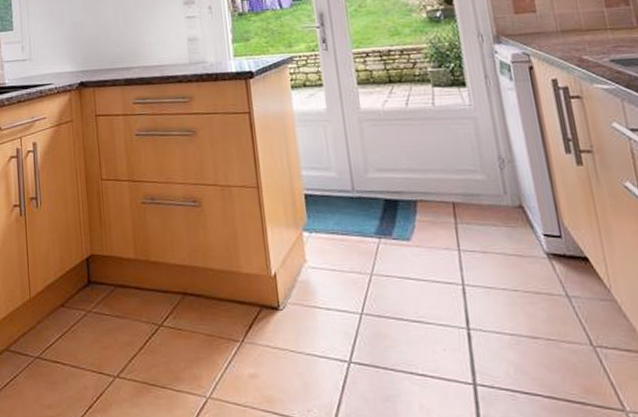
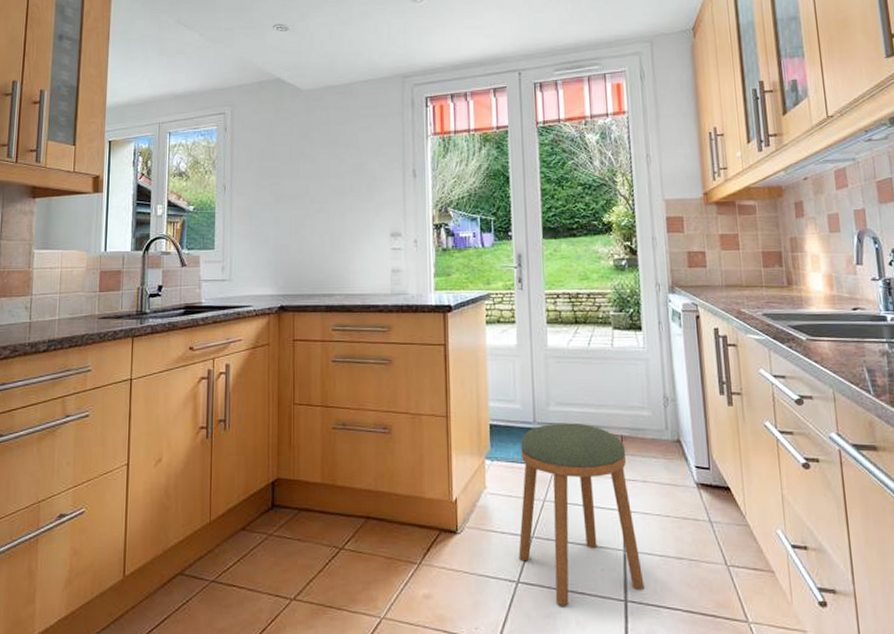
stool: none [340,190,496,389] -> present [518,422,645,606]

